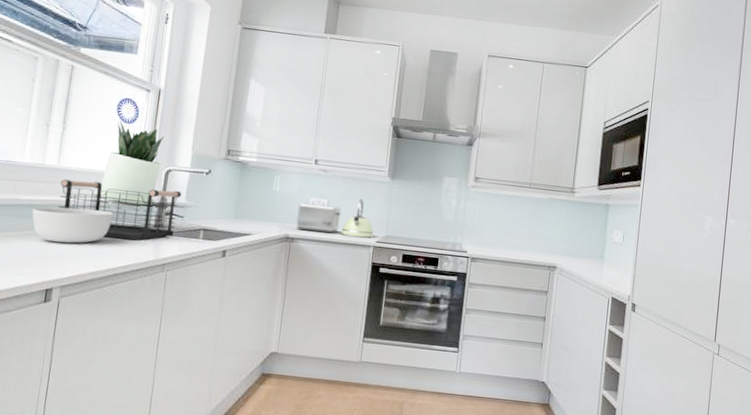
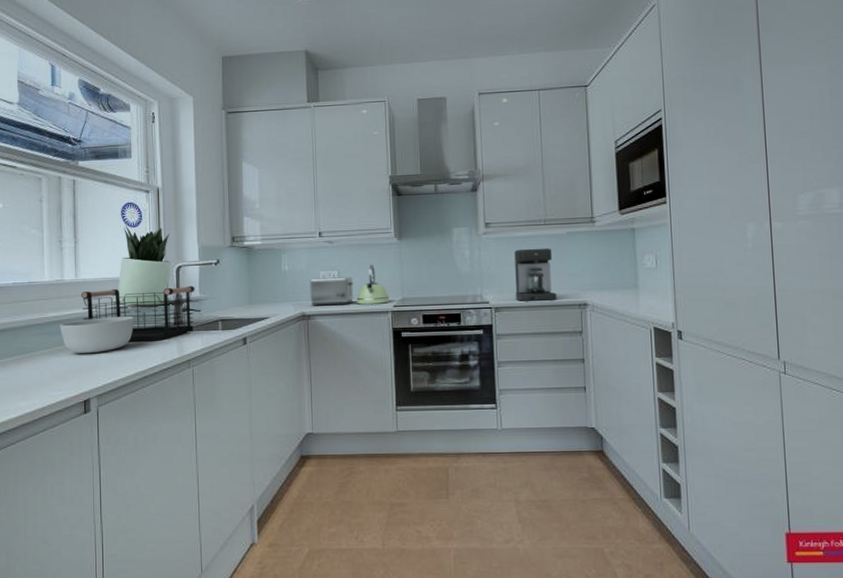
coffee maker: none [492,206,532,260] -> present [514,248,557,302]

